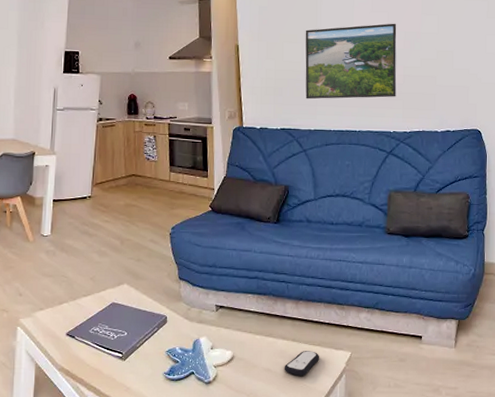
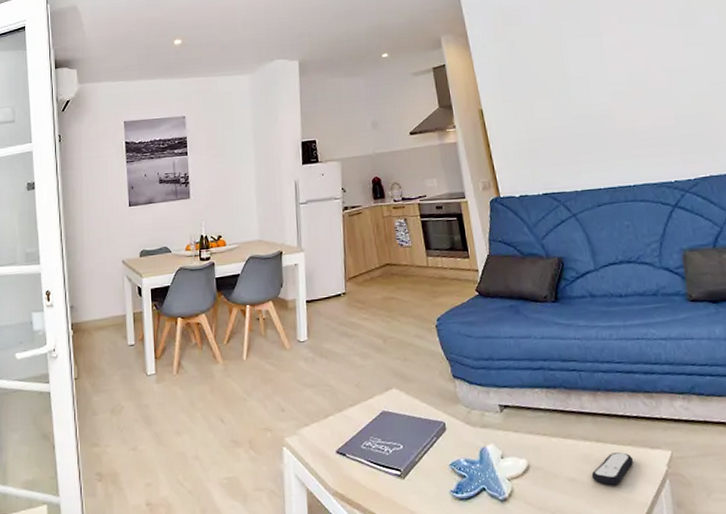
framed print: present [305,23,397,100] -> none [553,60,671,158]

